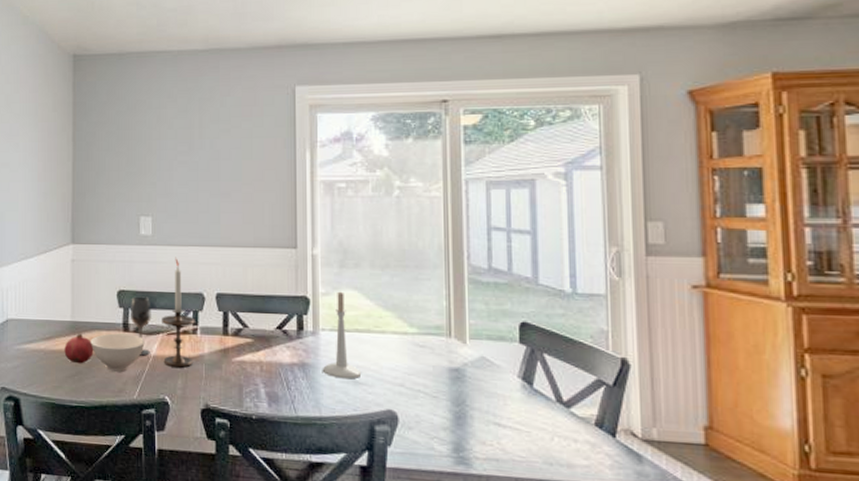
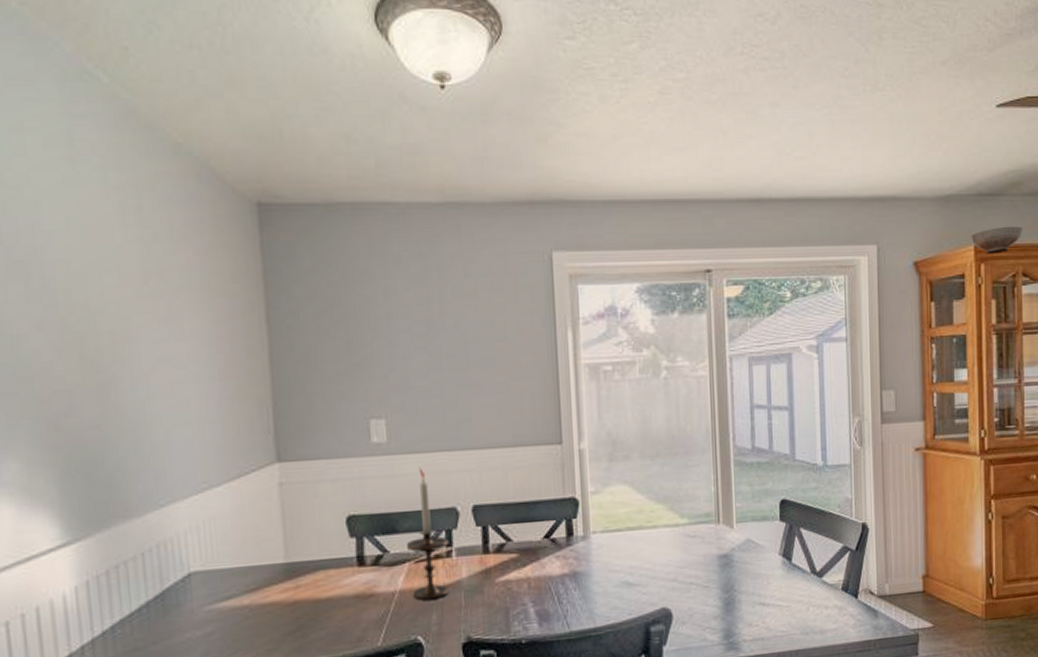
fruit: present [64,333,94,364] -> none [278,576,320,616]
bowl: present [90,333,145,372] -> none [314,568,388,618]
wine glass: present [129,296,151,356] -> none [365,520,395,593]
candlestick: present [323,291,362,379] -> none [596,487,636,583]
decorative bowl: none [767,50,846,82] -> present [971,226,1024,254]

